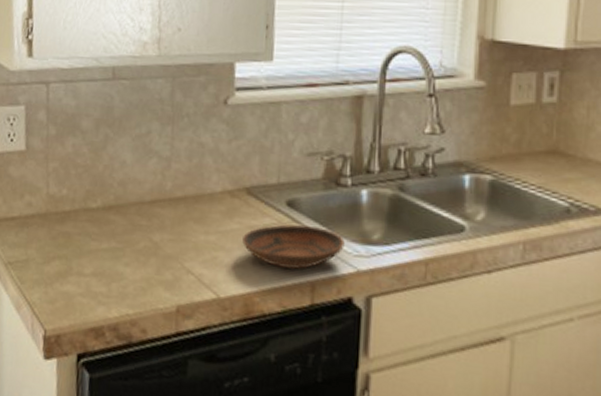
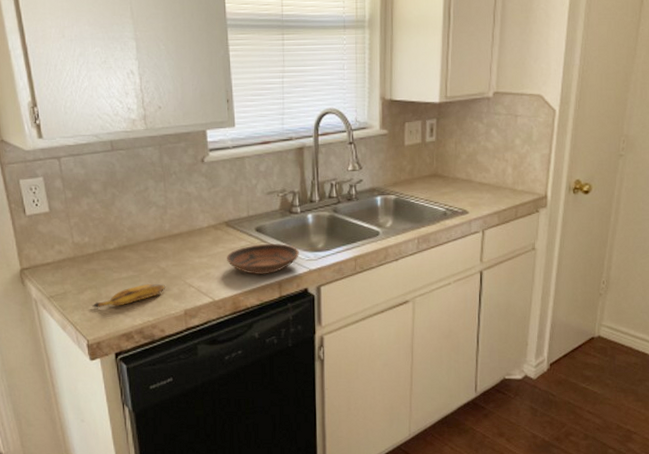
banana: none [57,262,157,288] -> present [91,284,166,308]

